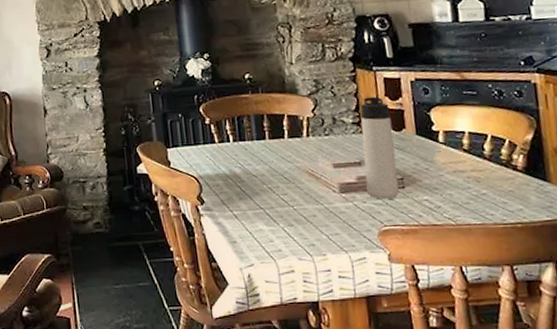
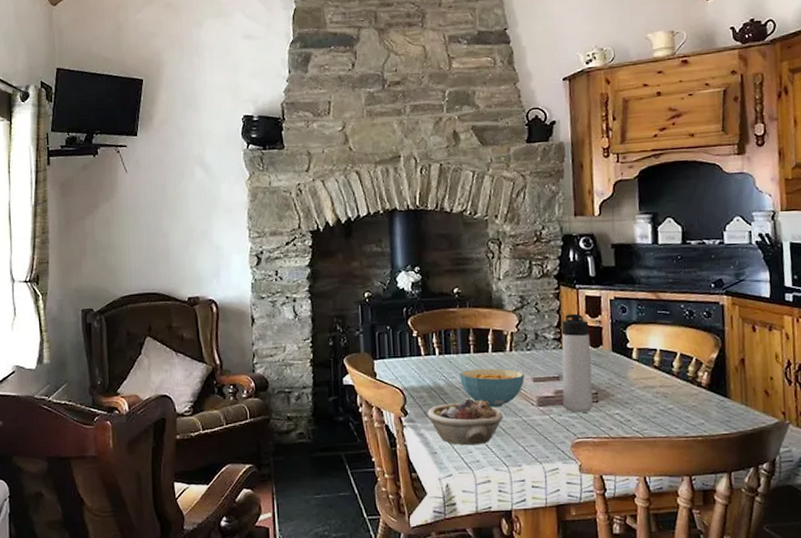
succulent planter: none [224,187,304,235] -> present [427,399,503,446]
cereal bowl: none [255,154,325,195] -> present [459,368,525,408]

